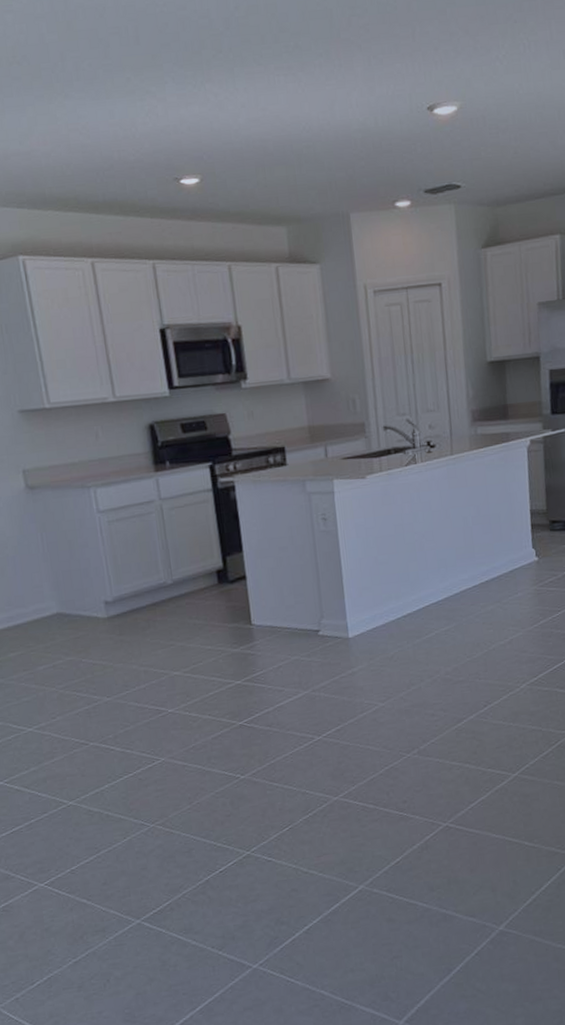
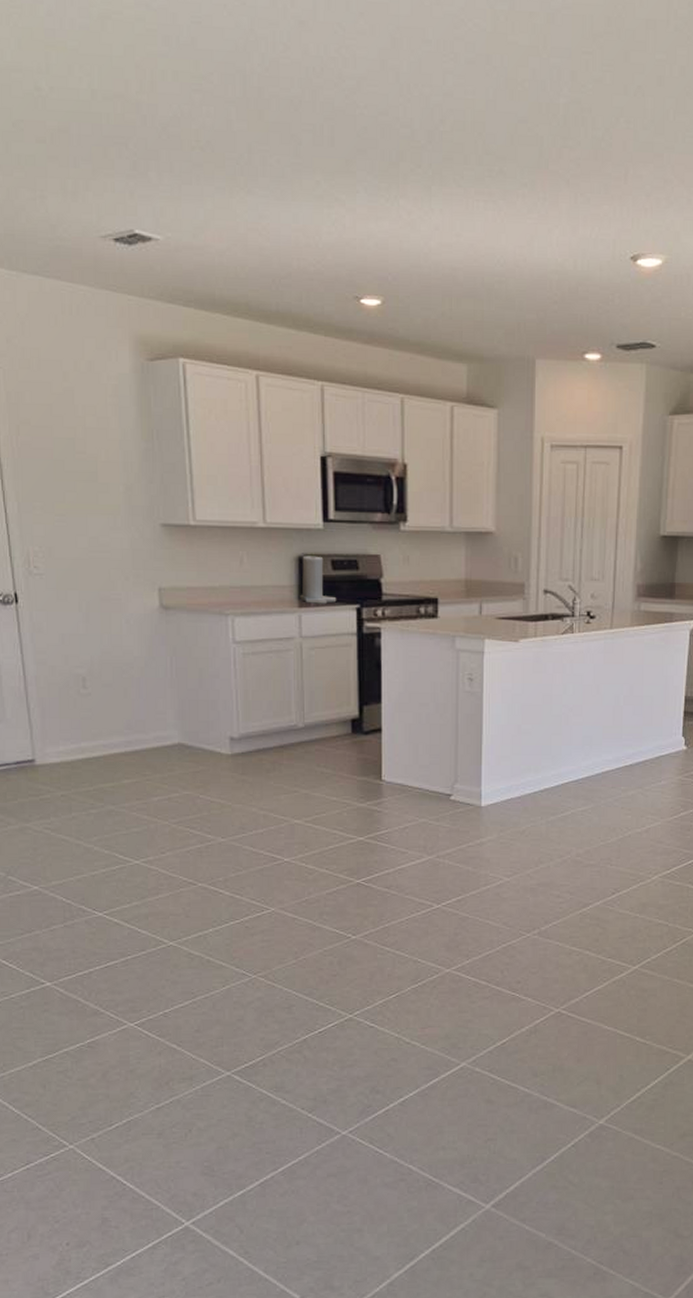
paper towel: none [153,422,190,467] -> present [299,555,337,604]

